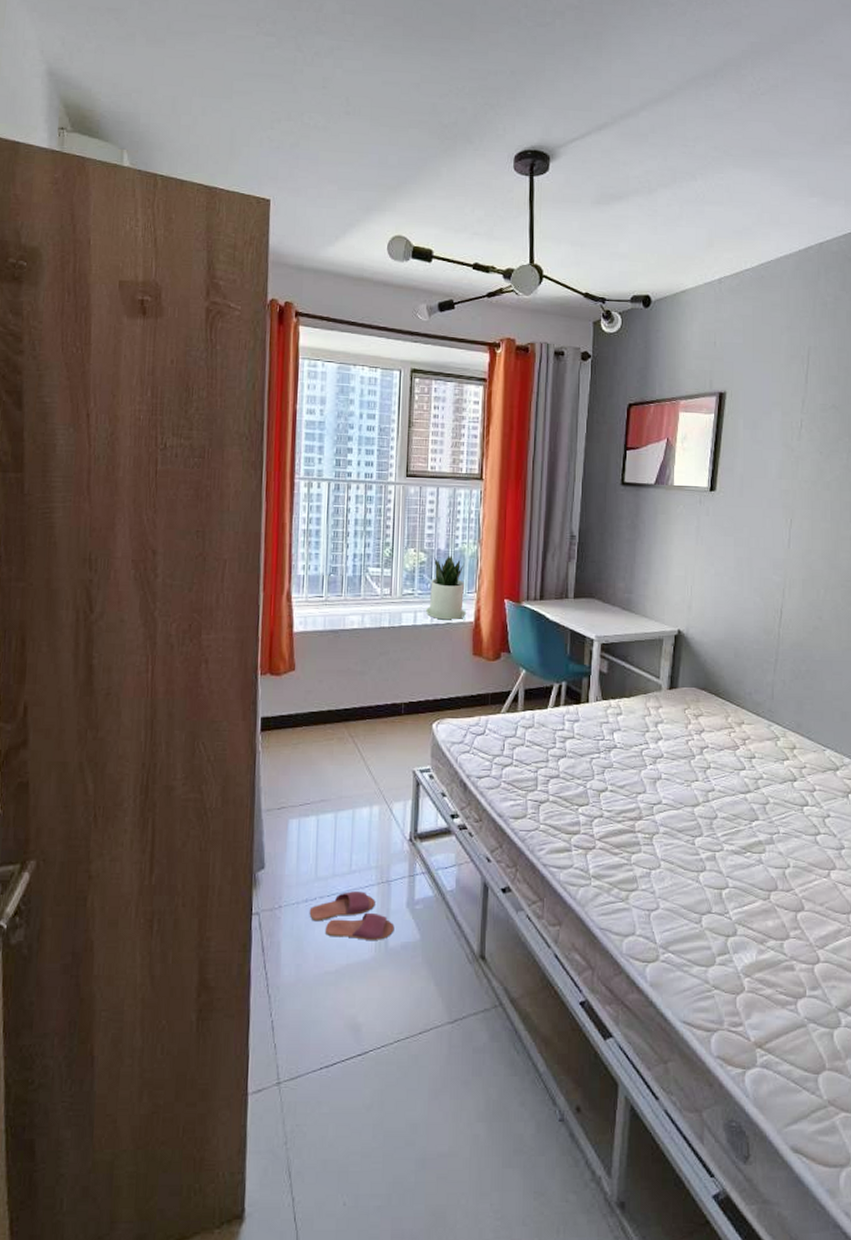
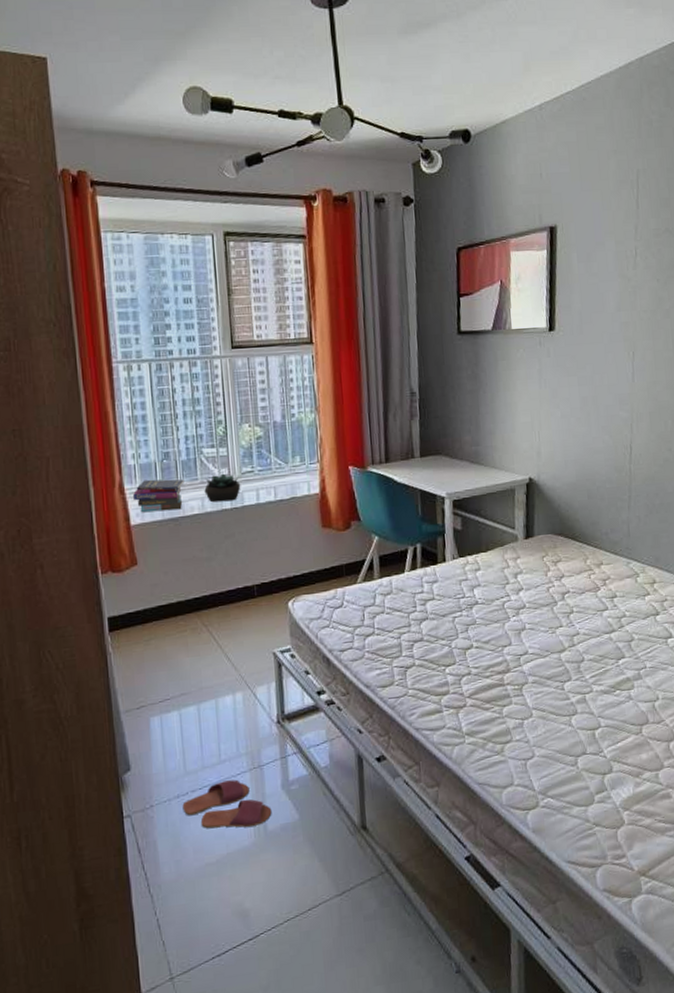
books: none [299,591,348,623] -> present [133,479,184,512]
succulent plant: none [365,593,401,620] -> present [204,473,241,502]
planter: present [426,555,466,620] -> none [268,426,310,495]

